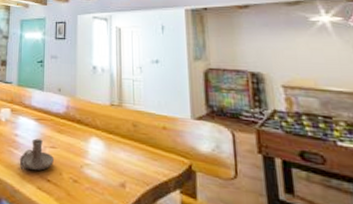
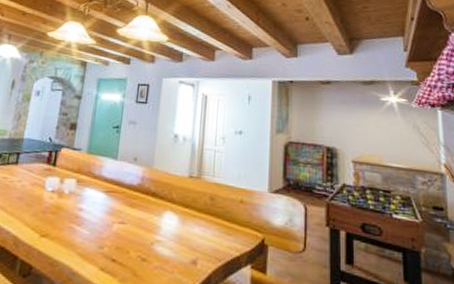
candle holder: present [19,138,55,171] -> none [81,213,123,249]

